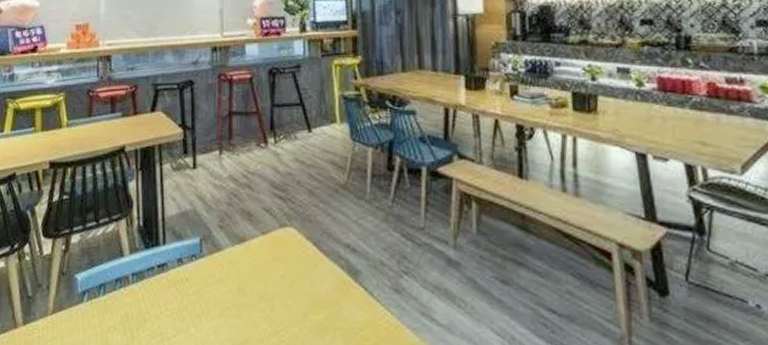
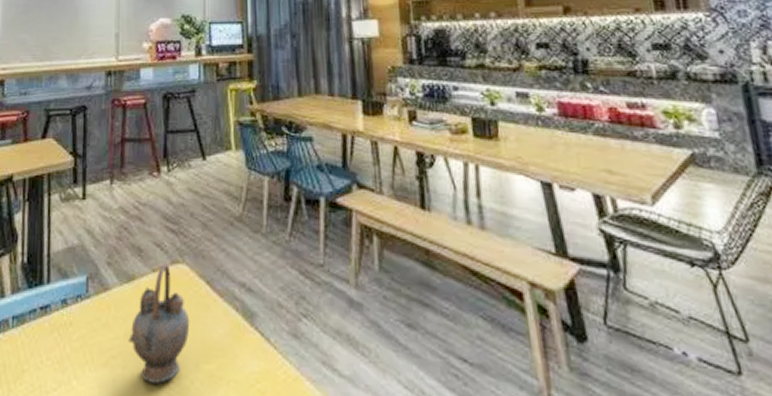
teapot: none [241,227,299,331] -> present [128,263,190,383]

